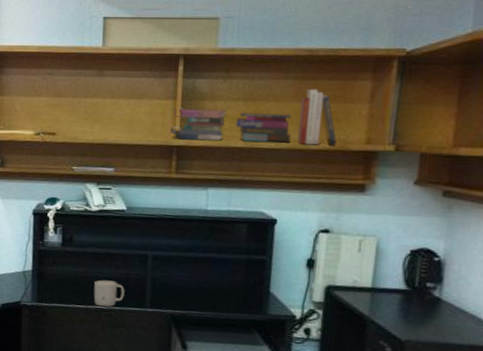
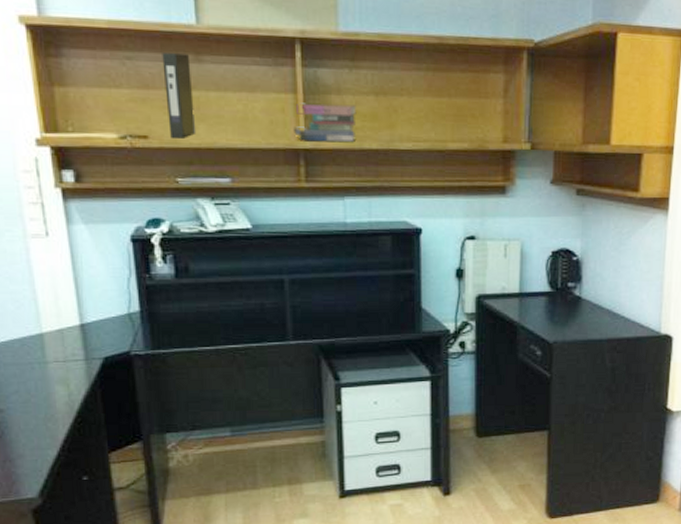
binder: none [72,69,94,137] -> present [162,53,197,140]
mug: present [93,280,125,307] -> none [222,314,261,346]
books: present [235,111,292,143] -> none [368,107,429,143]
books: present [298,88,337,146] -> none [434,81,476,146]

